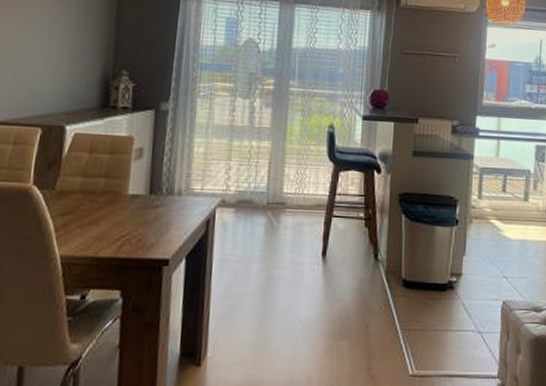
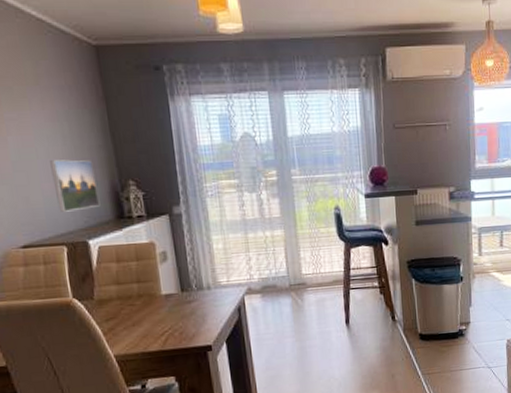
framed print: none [44,40,91,94] -> present [50,159,101,212]

